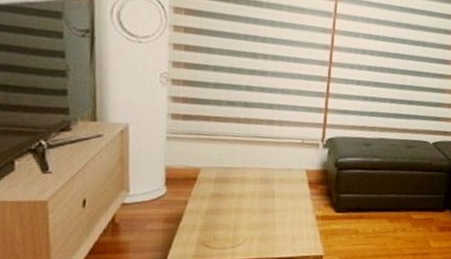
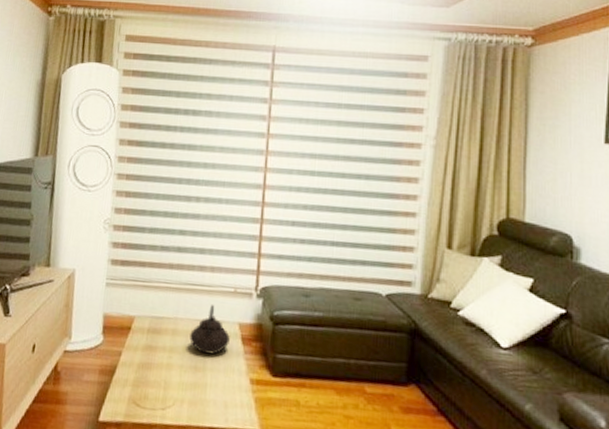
teapot: none [258,154,298,198] -> present [189,304,230,355]

